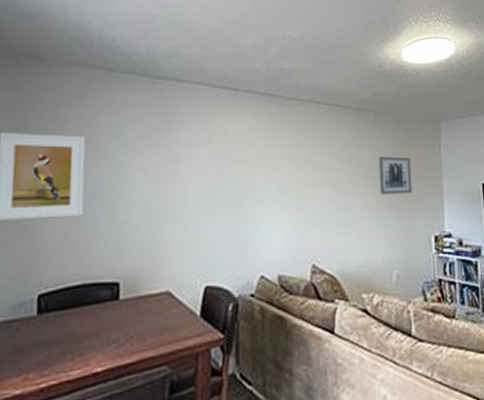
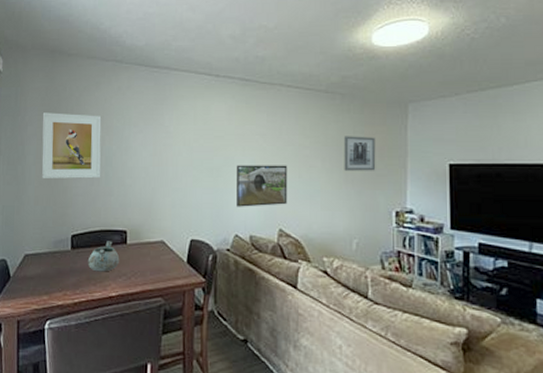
bowl: none [61,298,109,342] -> present [87,241,120,272]
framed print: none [261,190,321,242] -> present [237,165,288,207]

